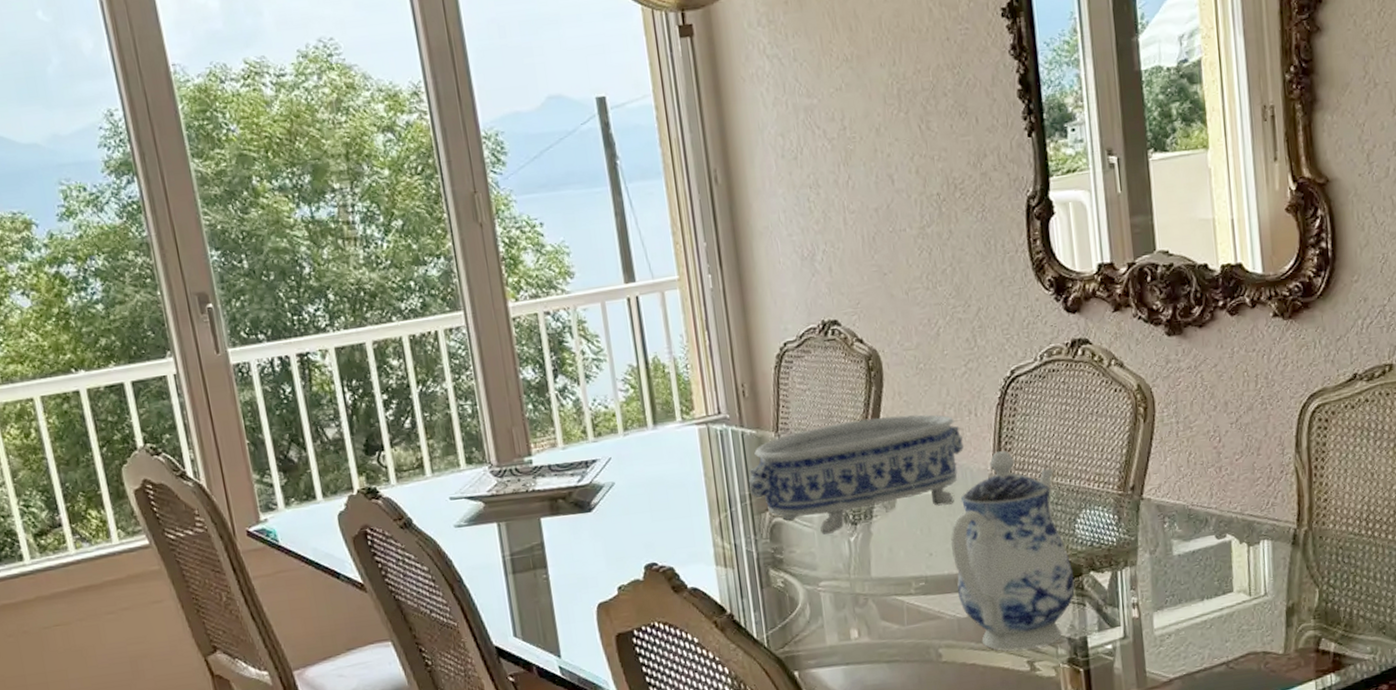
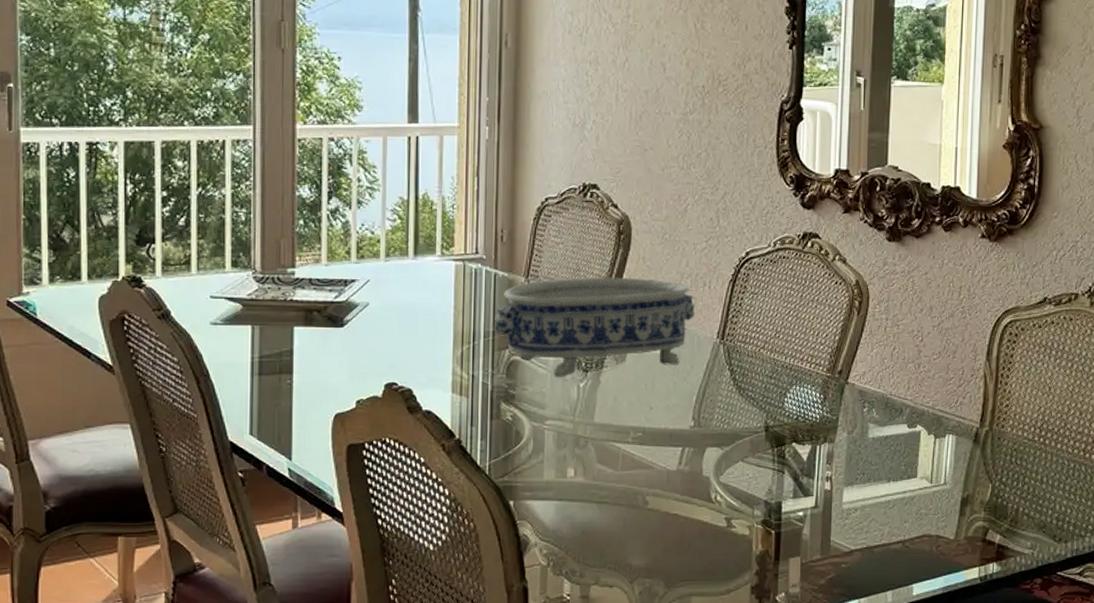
teapot: present [950,451,1075,651] -> none [670,323,778,507]

